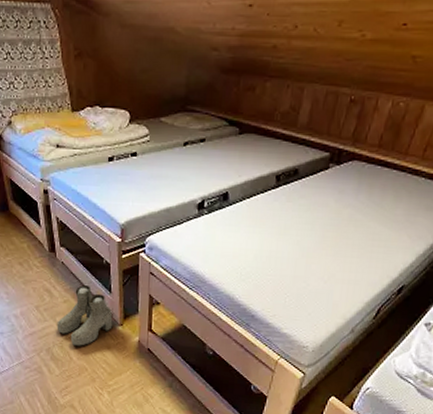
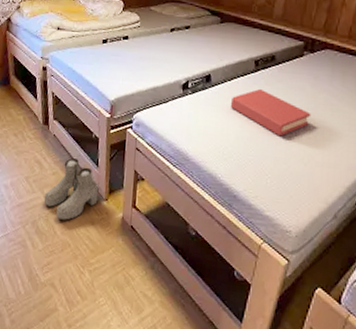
hardback book: none [248,205,334,255] -> present [230,88,311,137]

